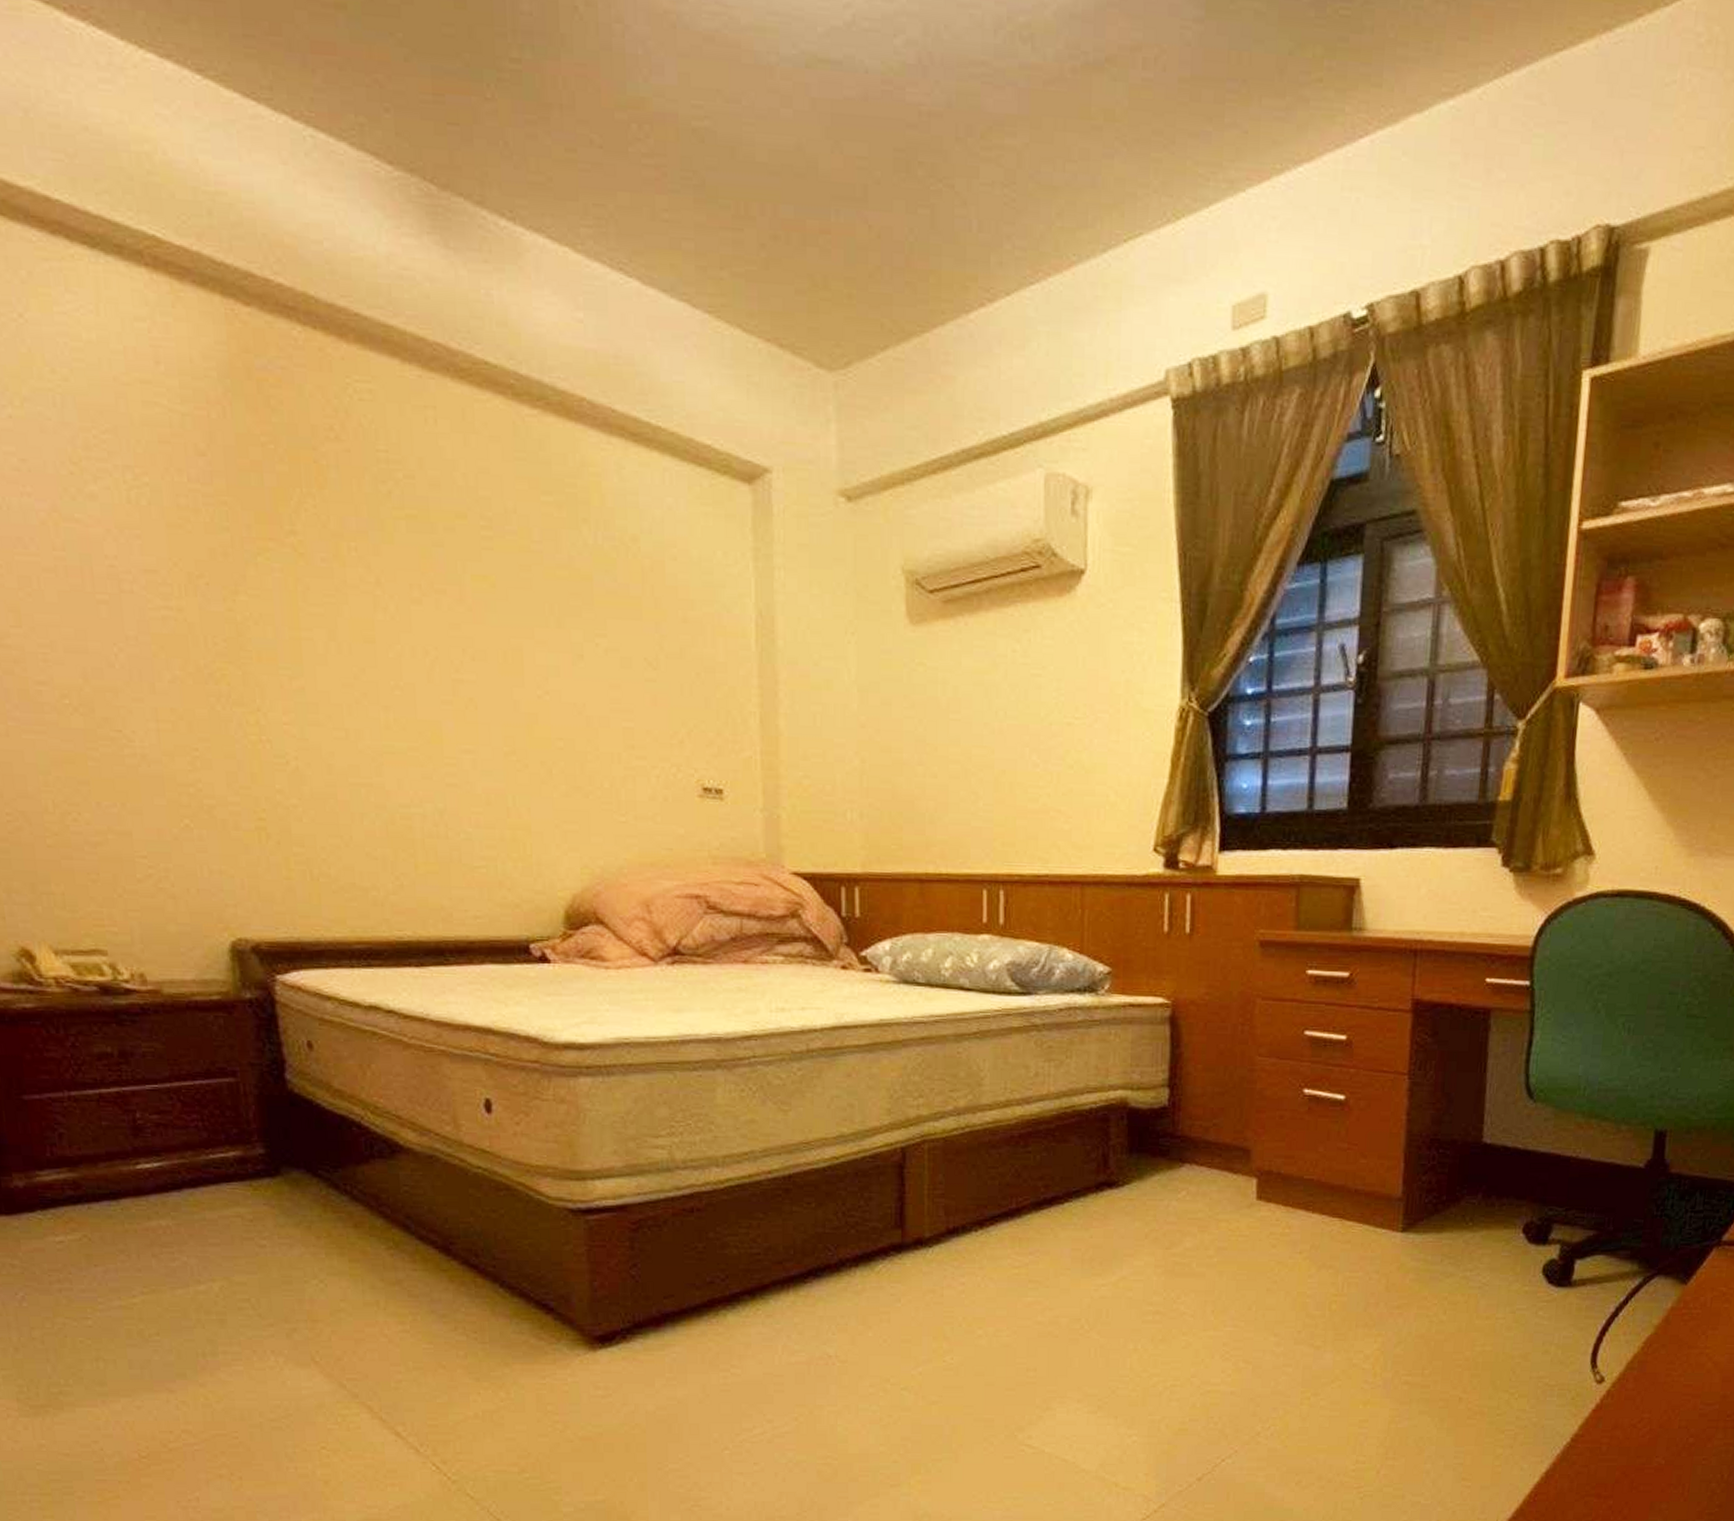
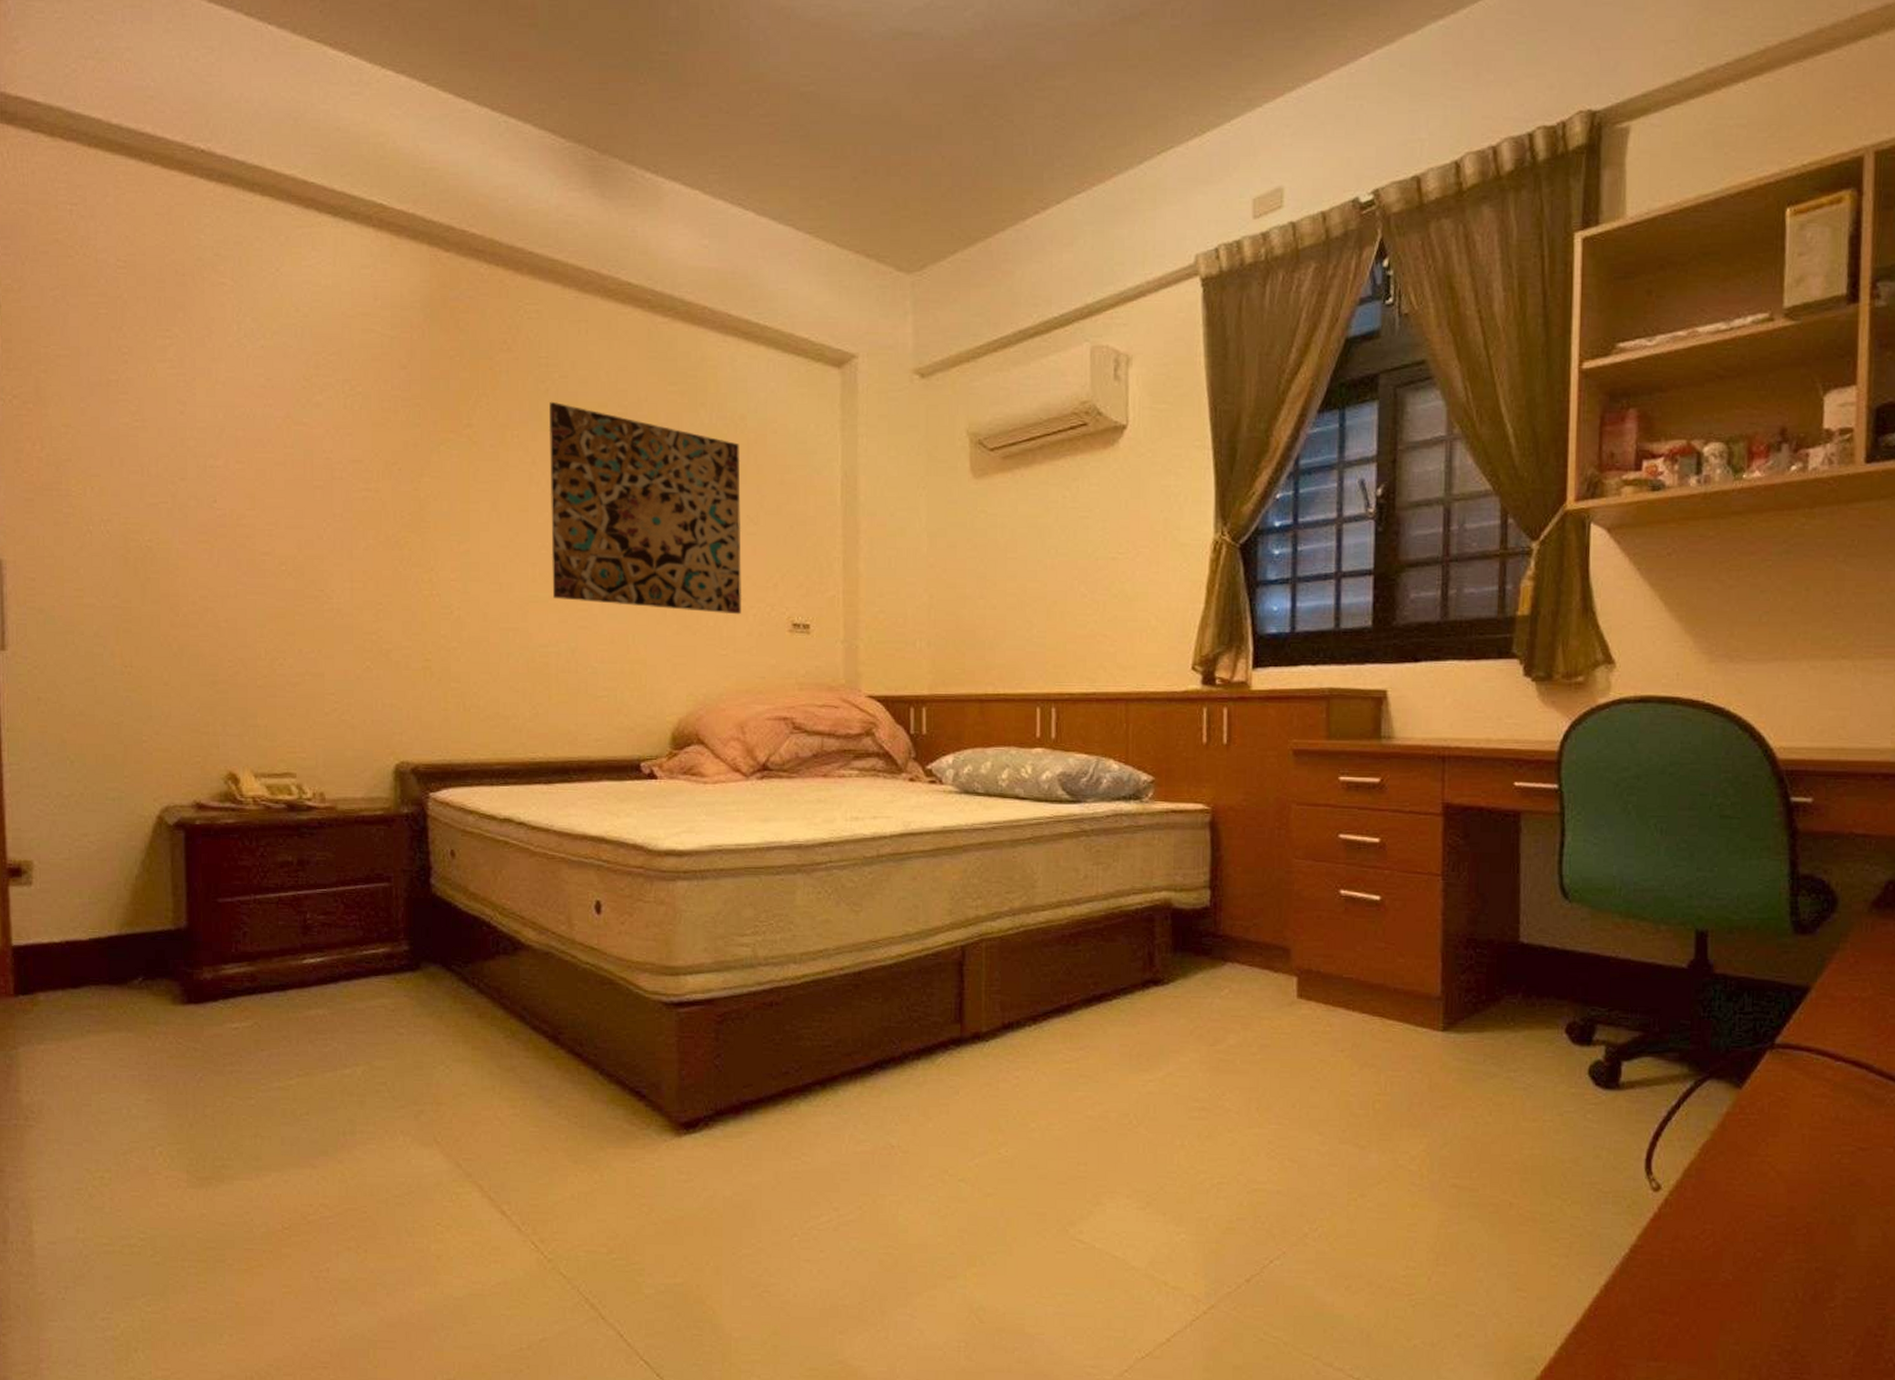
wall art: none [394,507,642,776] -> present [548,401,742,615]

